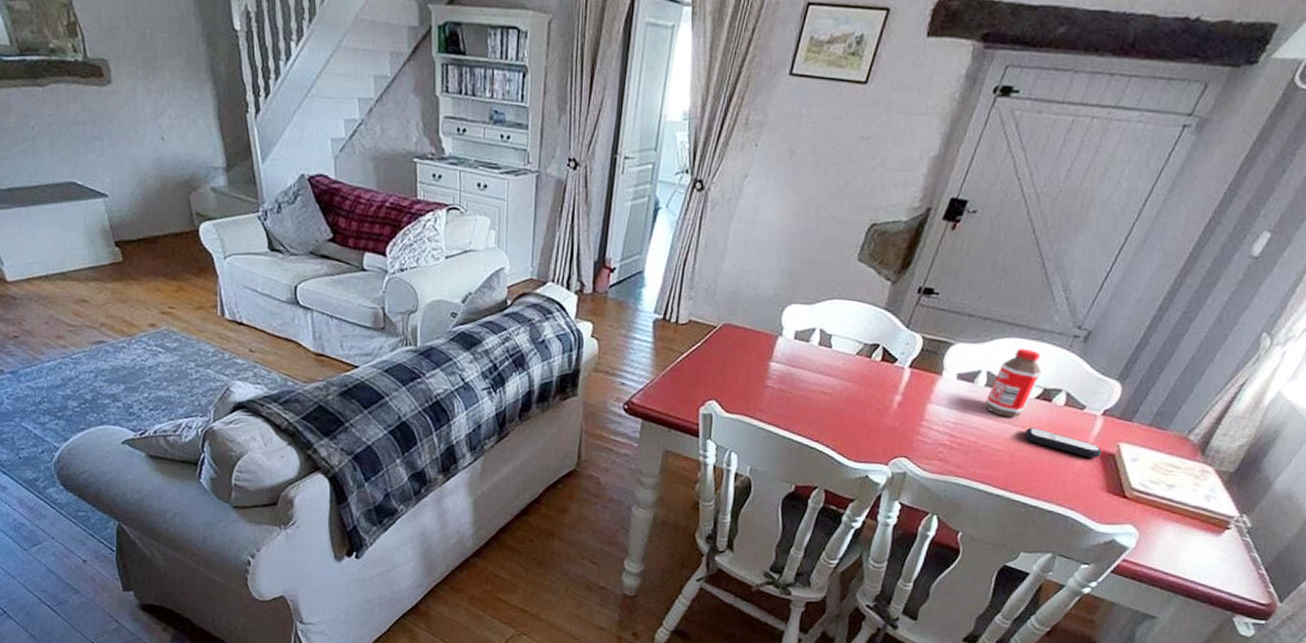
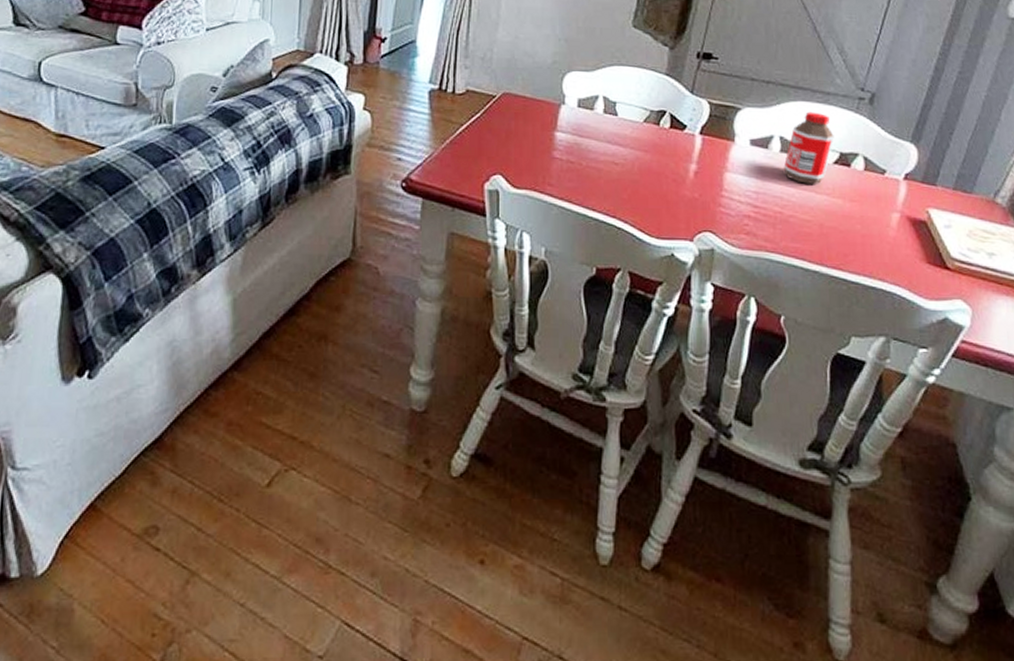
remote control: present [1024,427,1102,458] -> none [829,195,913,226]

